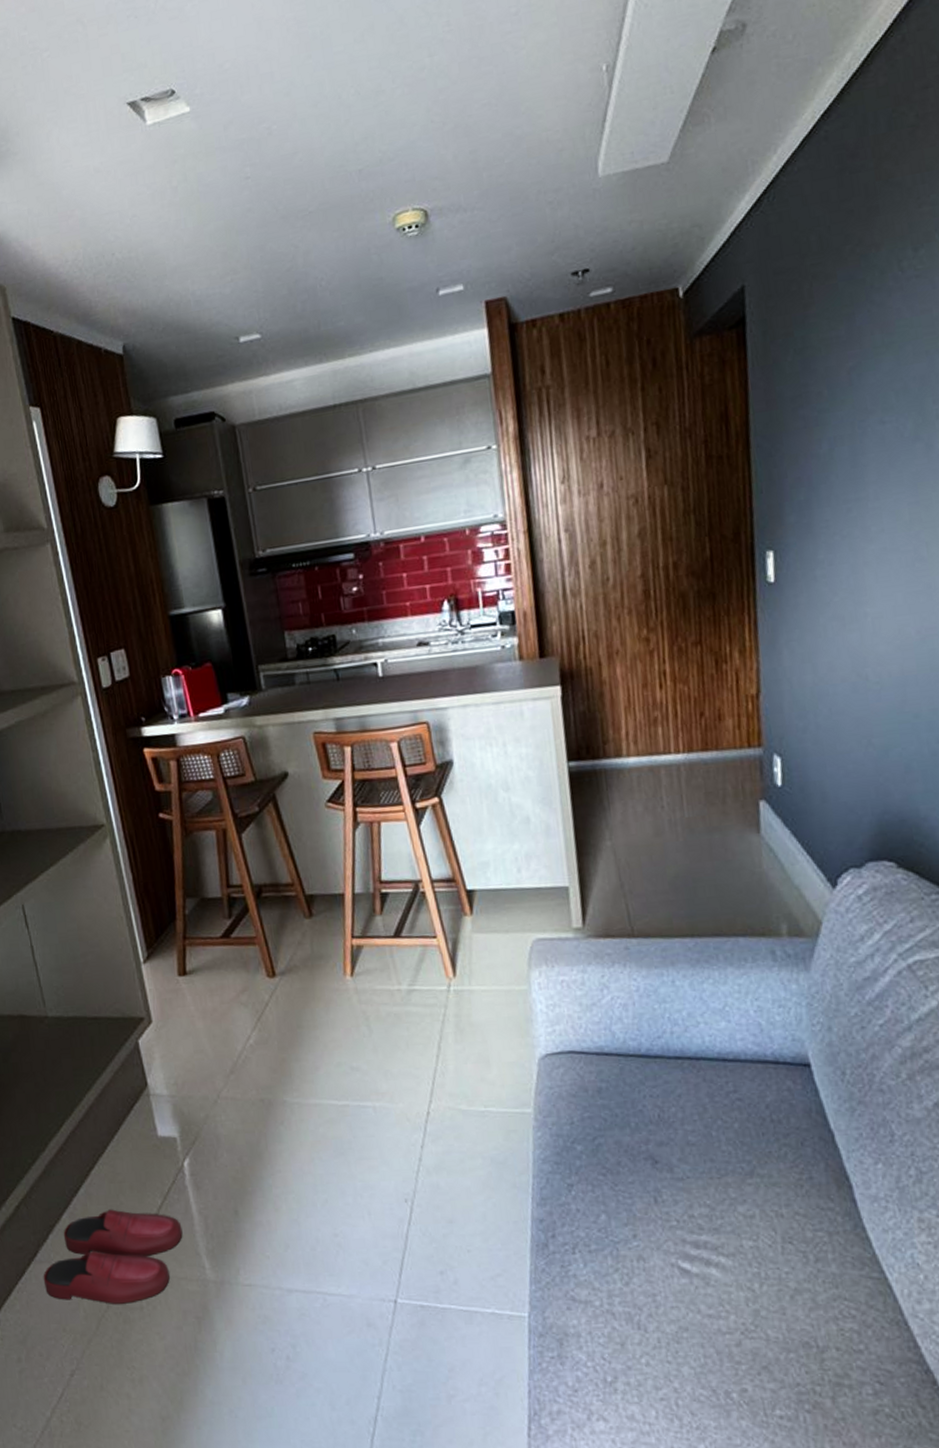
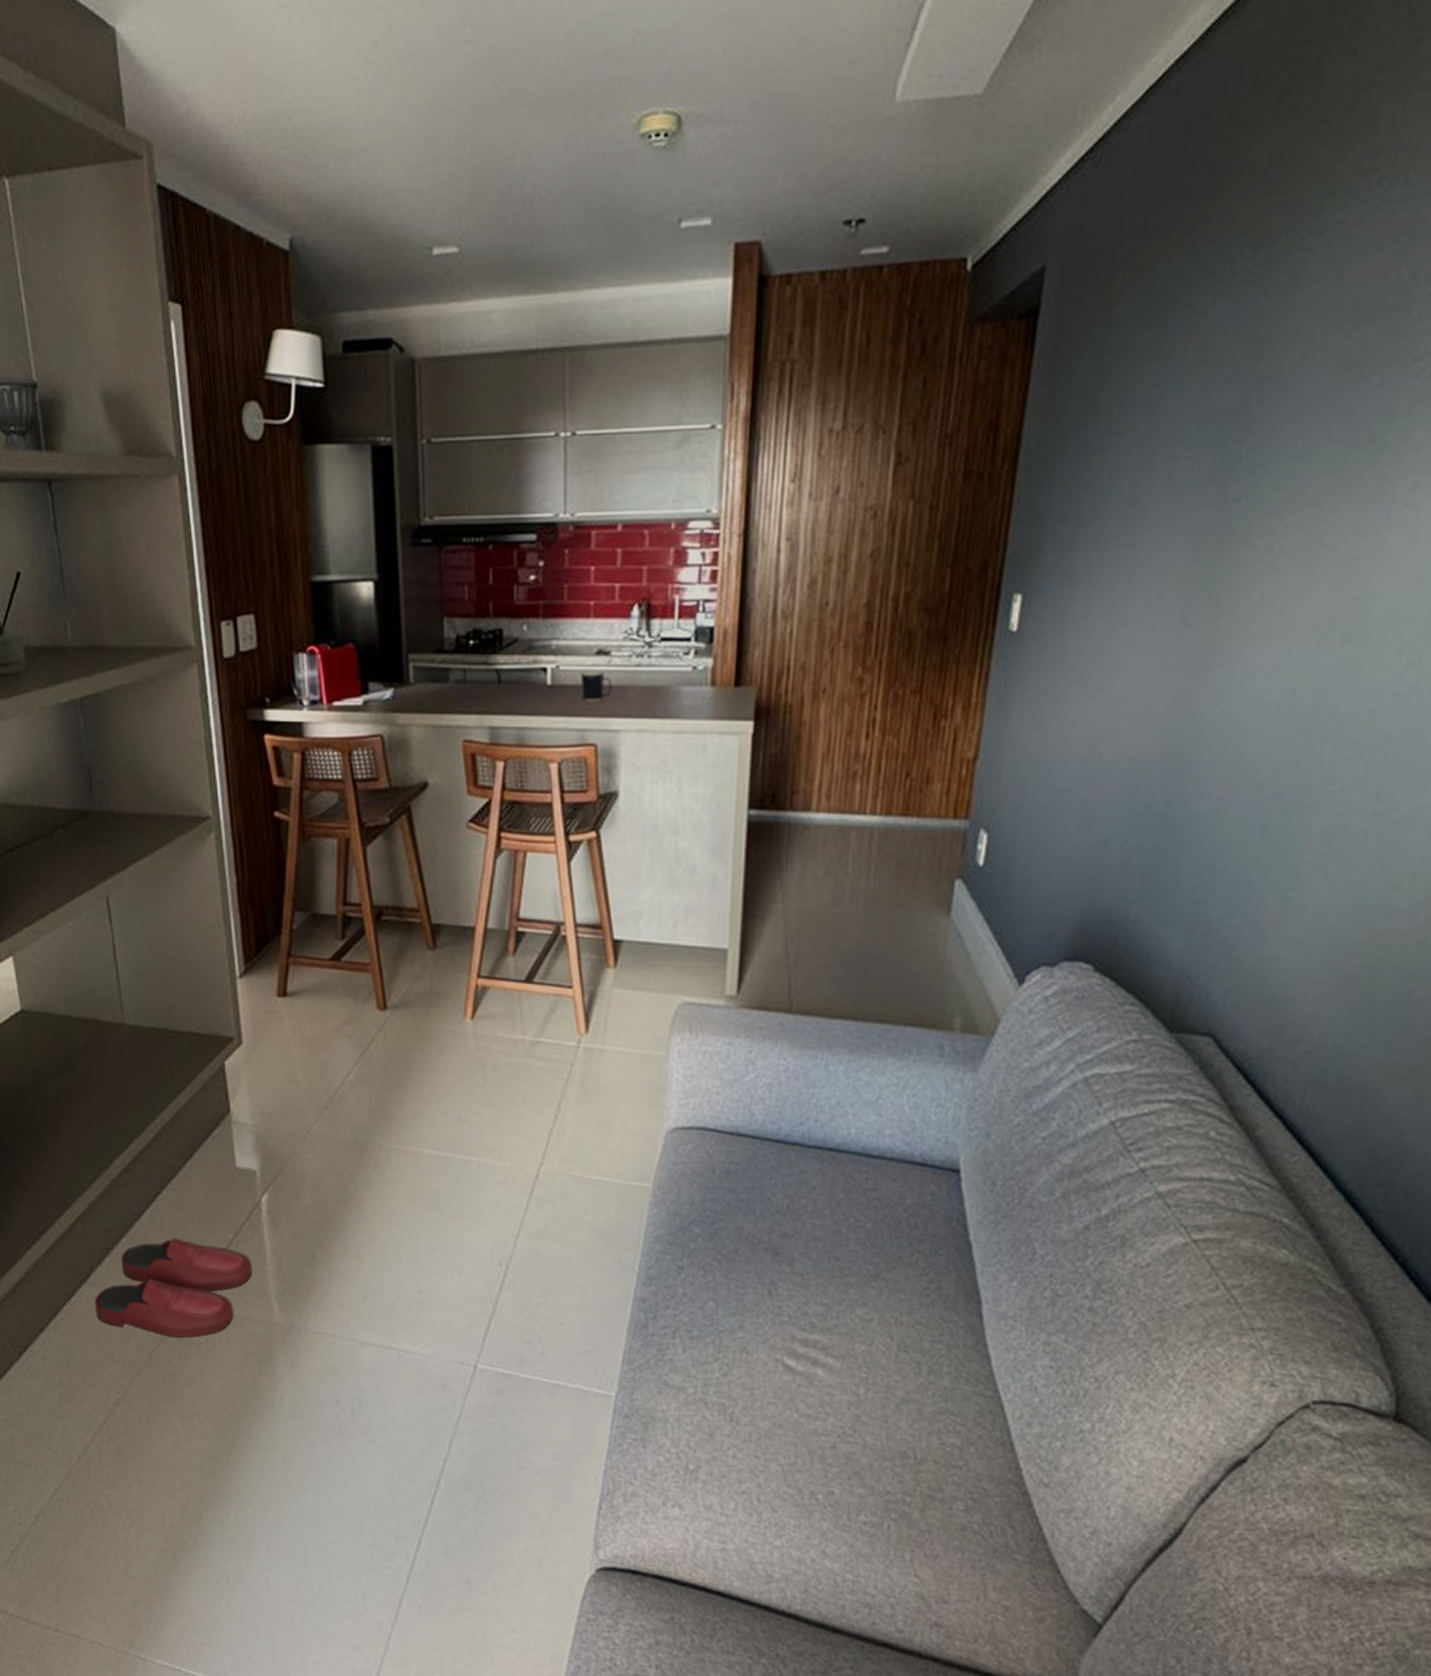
mug: none [406,660,435,688] -> present [580,672,612,702]

